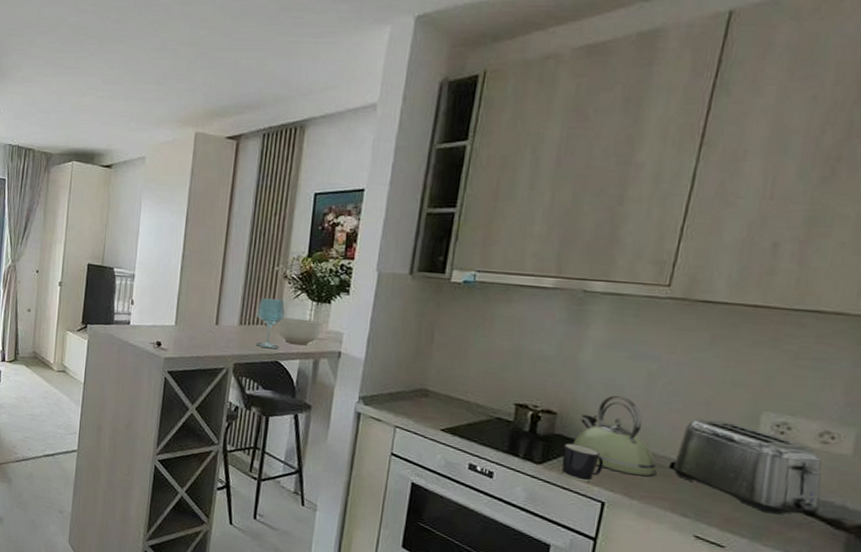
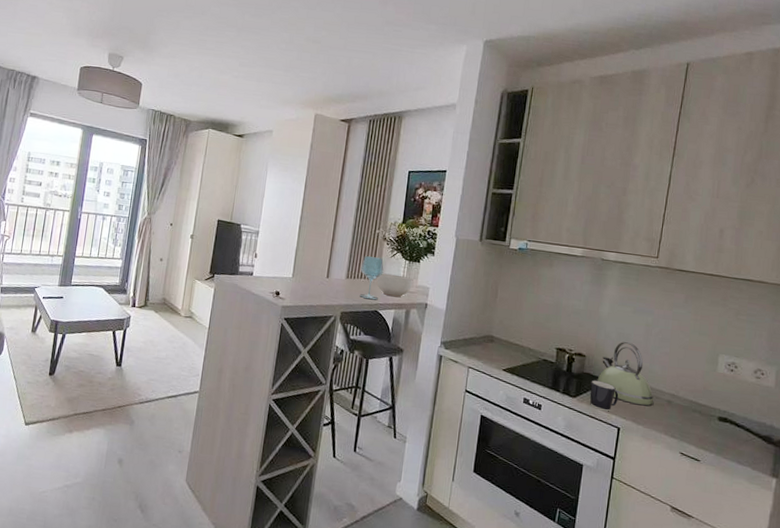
toaster: present [668,419,822,518] -> none [661,360,758,435]

